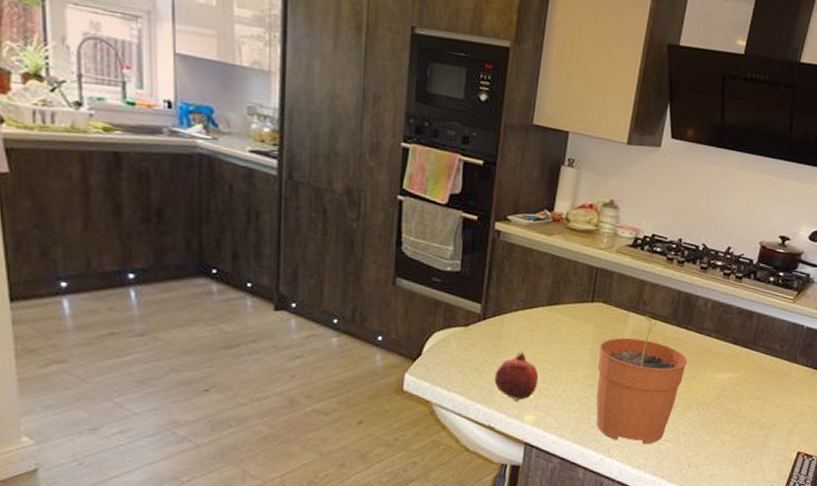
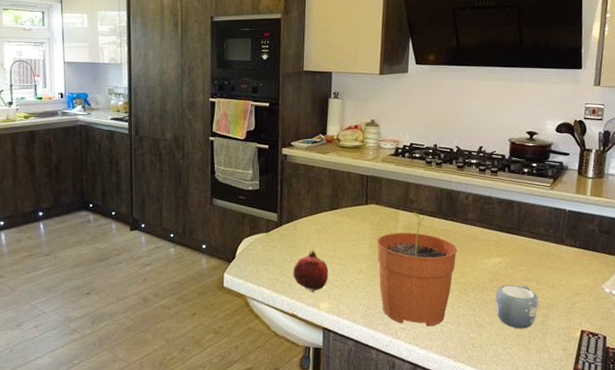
mug: none [718,402,763,449] -> present [496,284,539,329]

